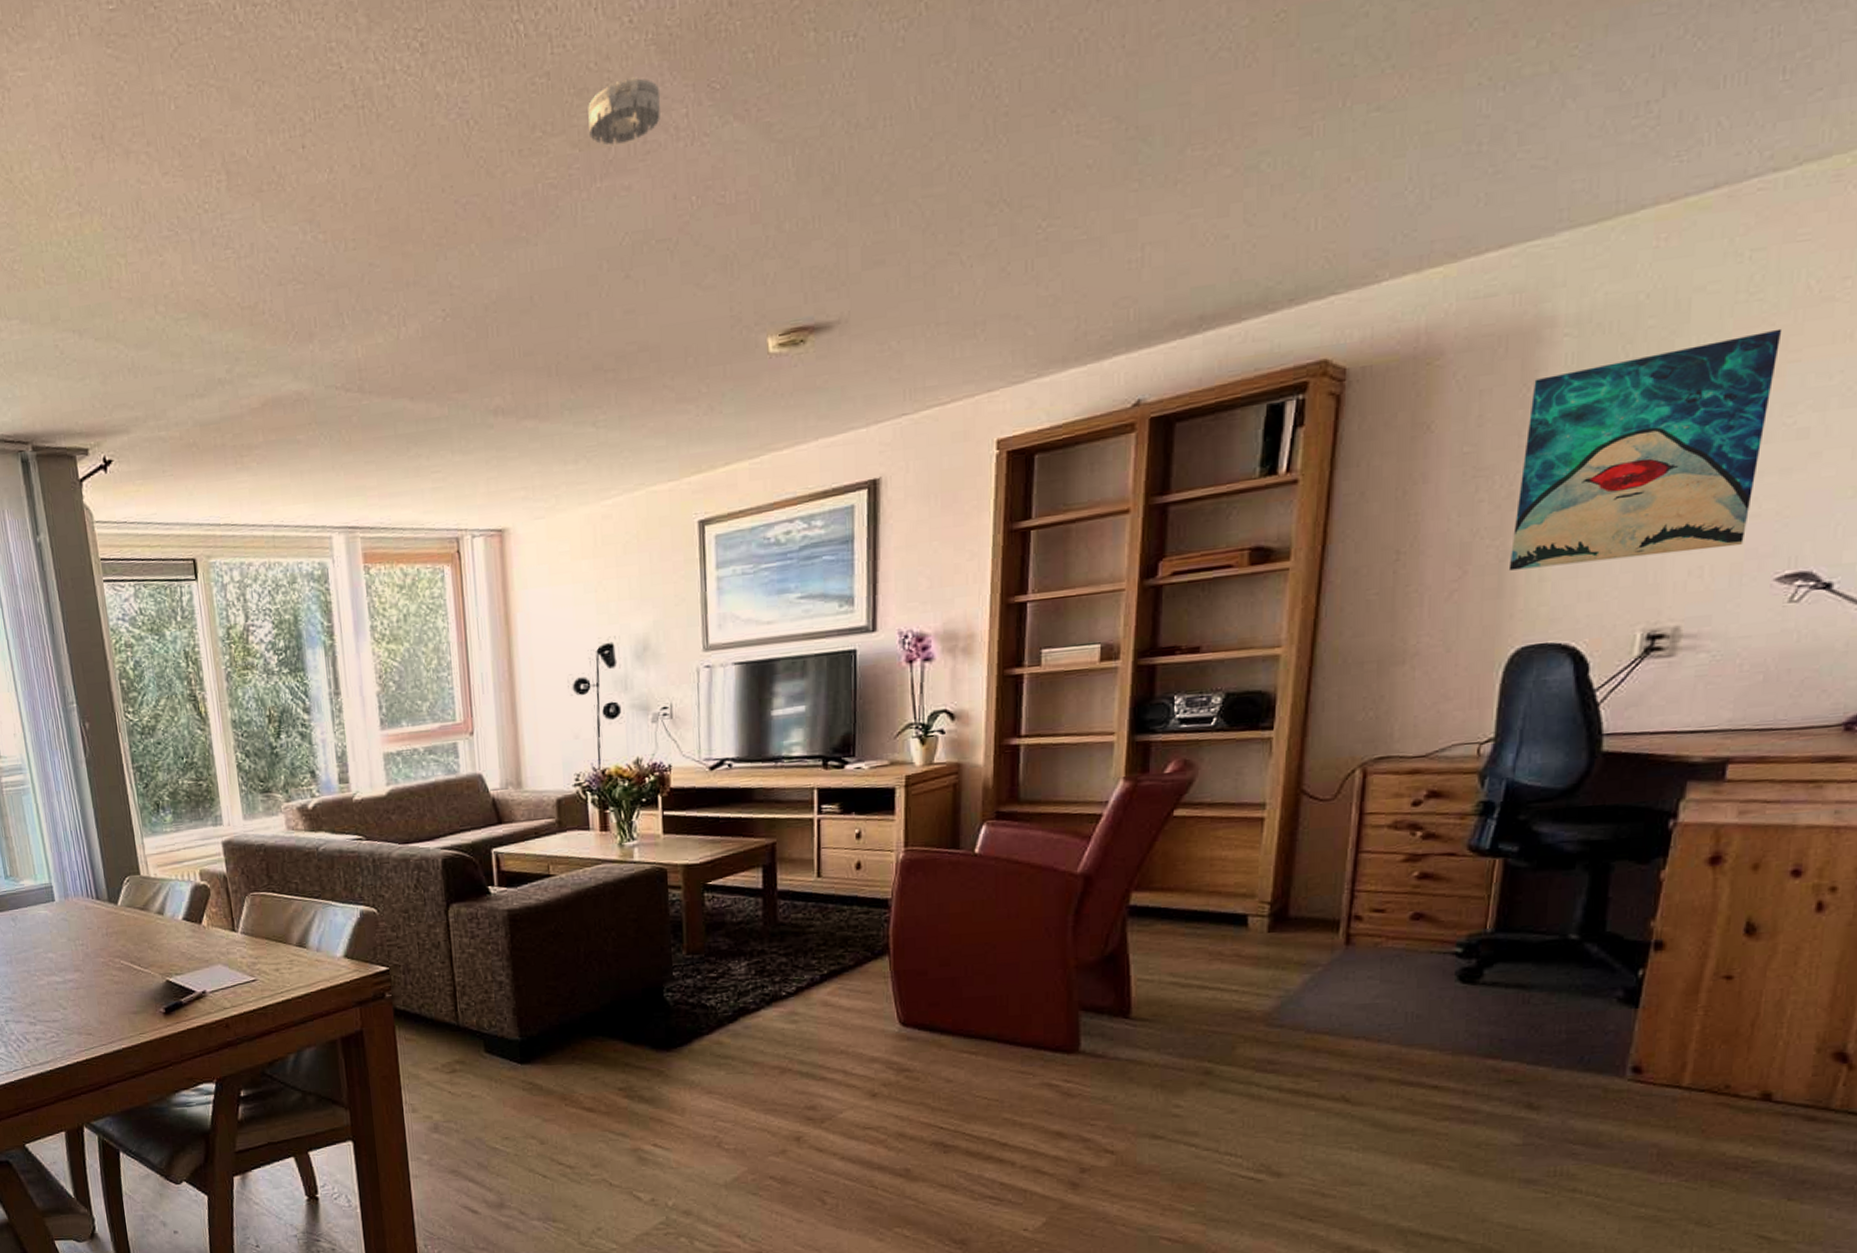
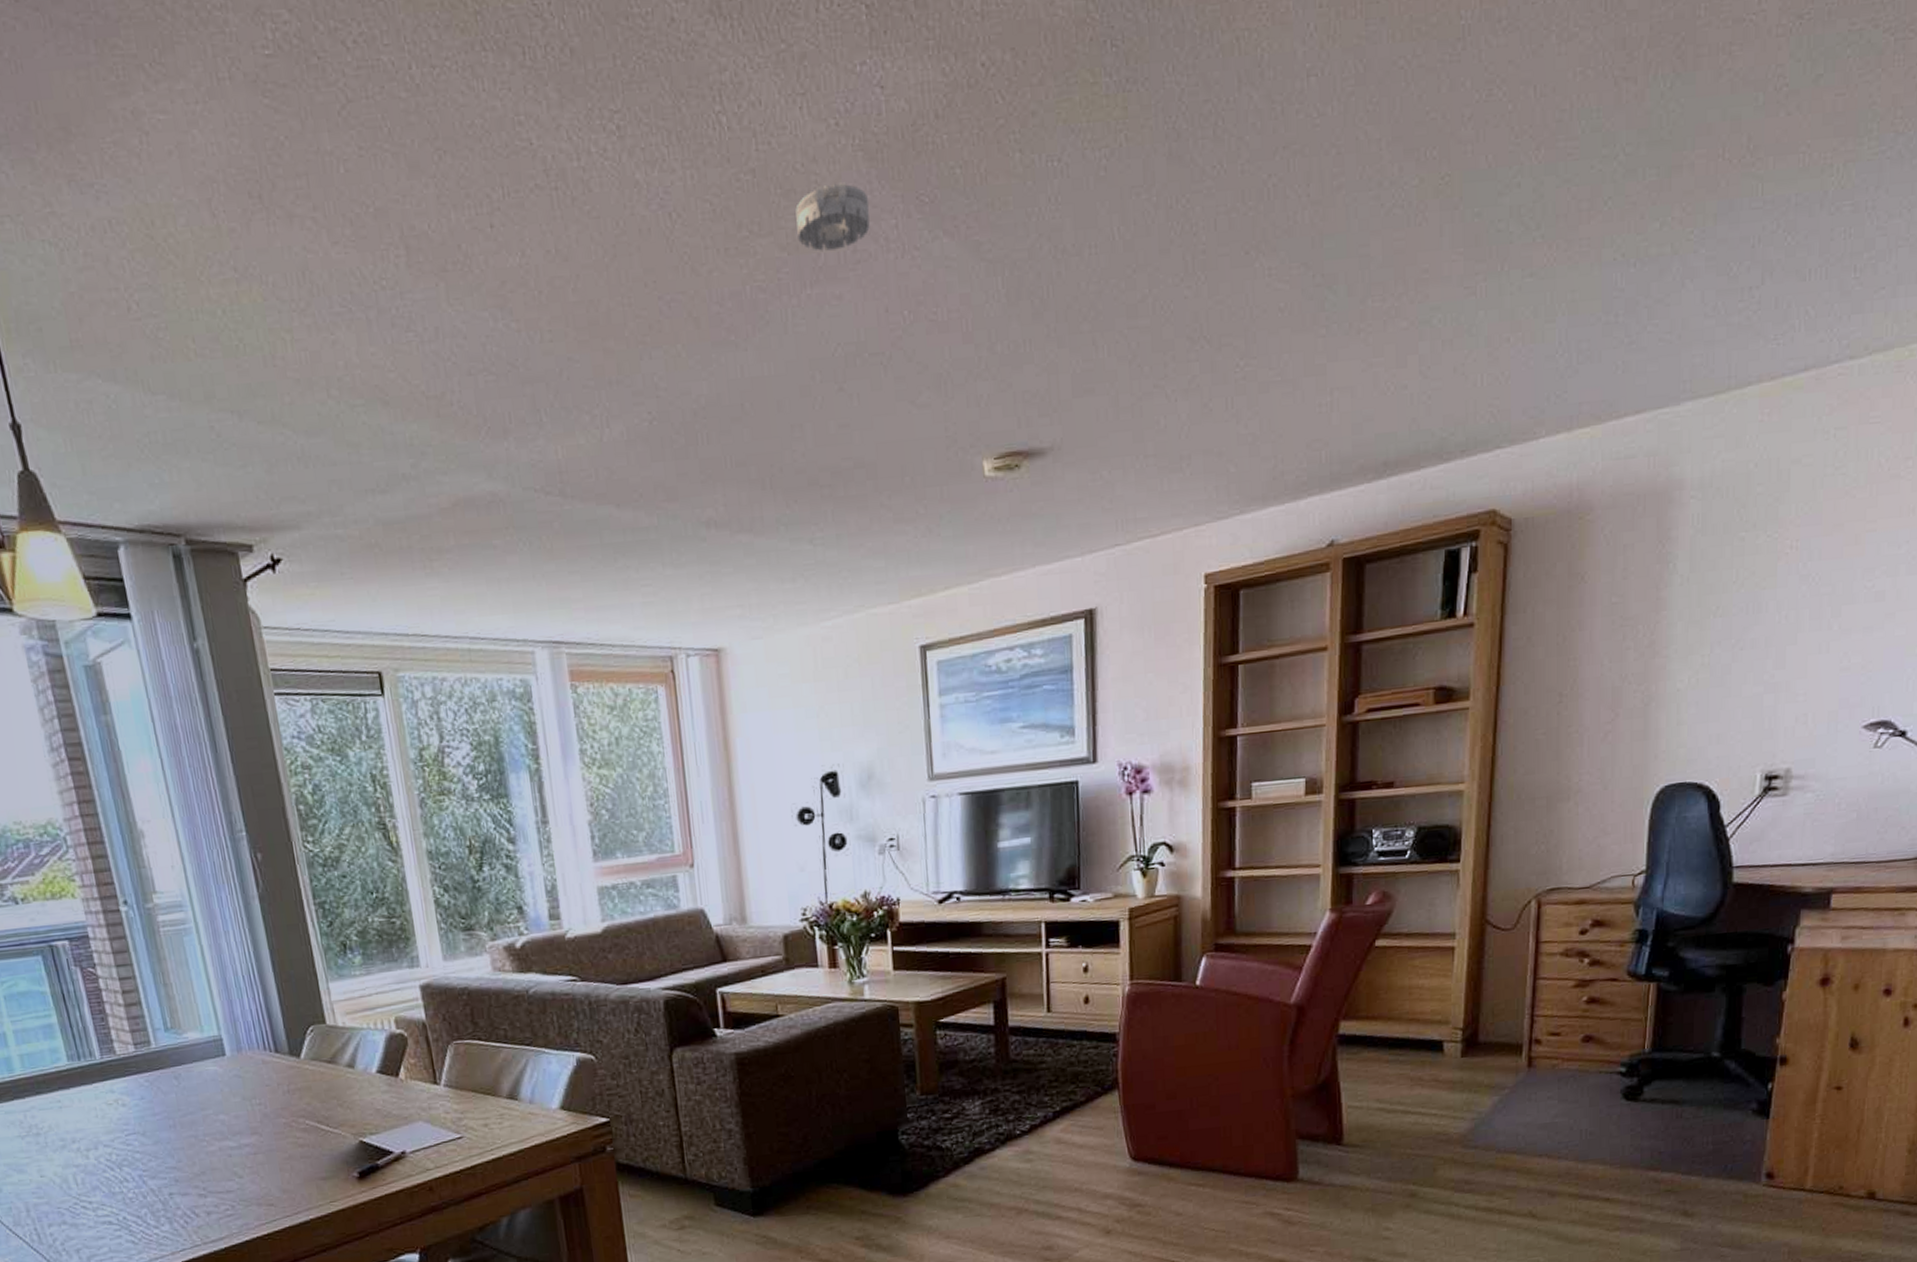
wall art: present [1508,328,1783,571] -> none [1652,501,1861,714]

